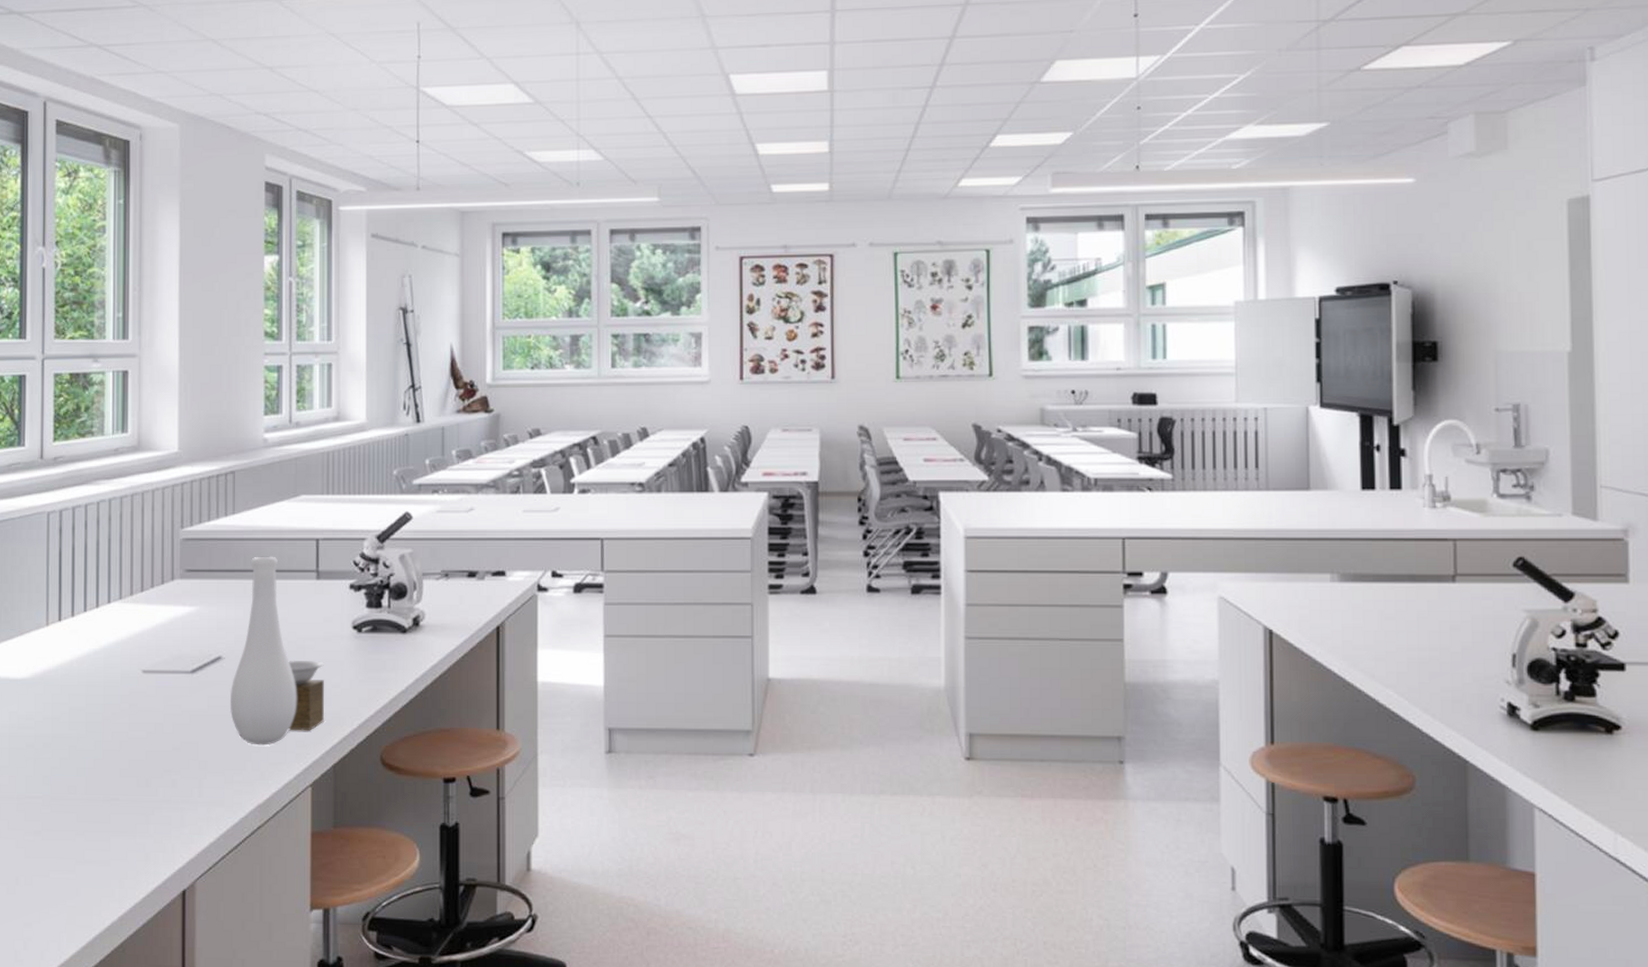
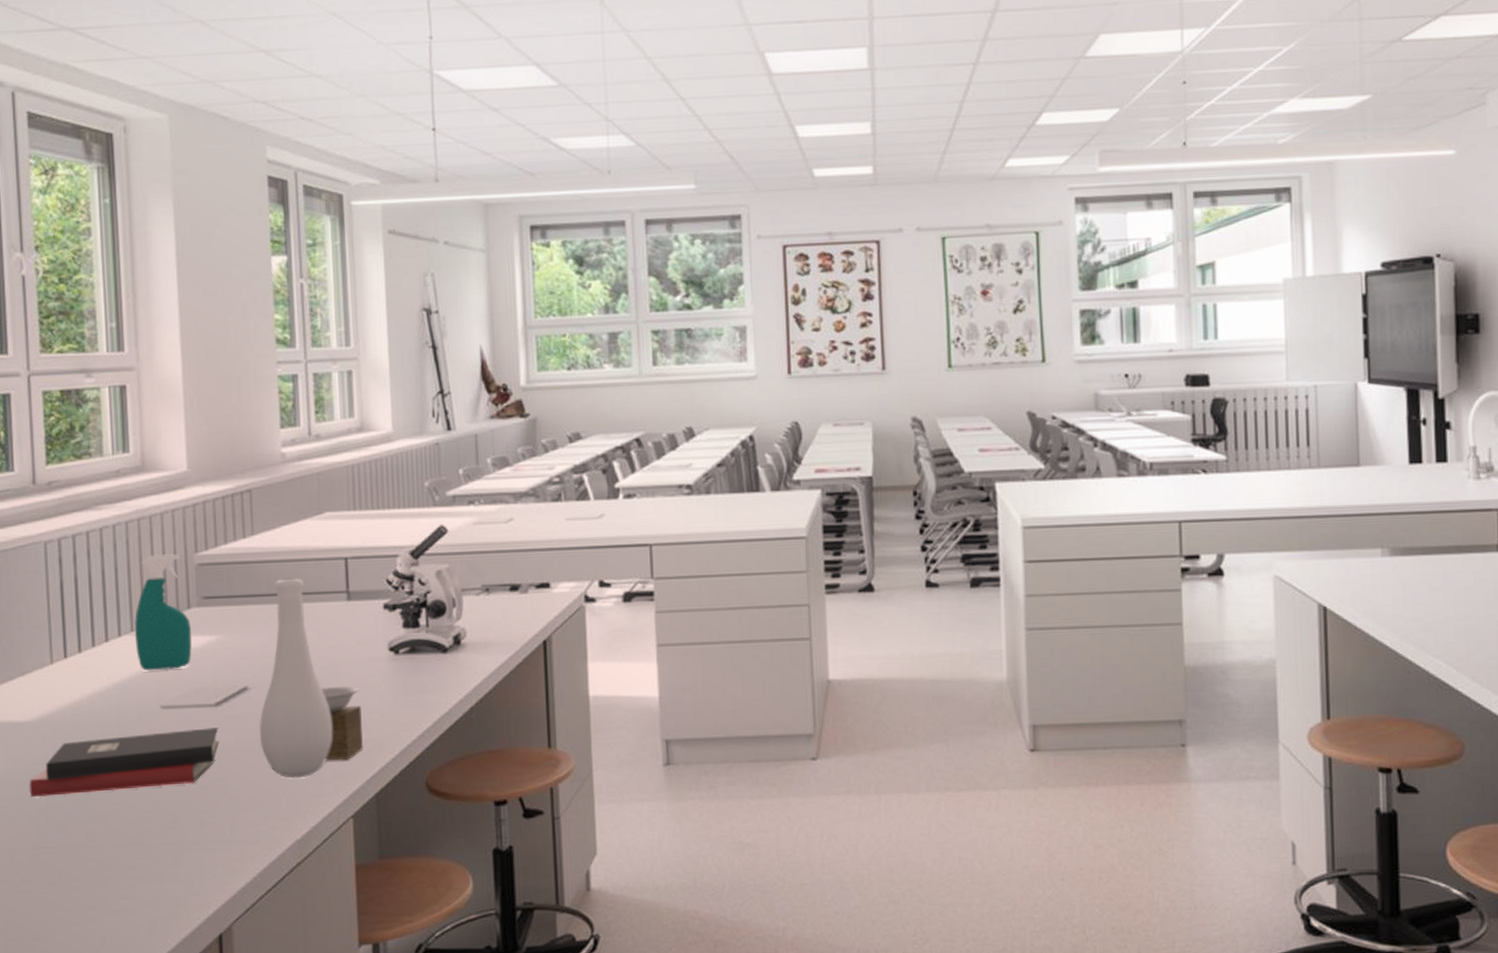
hardback book: none [20,693,193,750] -> present [29,727,220,797]
spray bottle: none [122,527,173,637] -> present [134,553,192,671]

